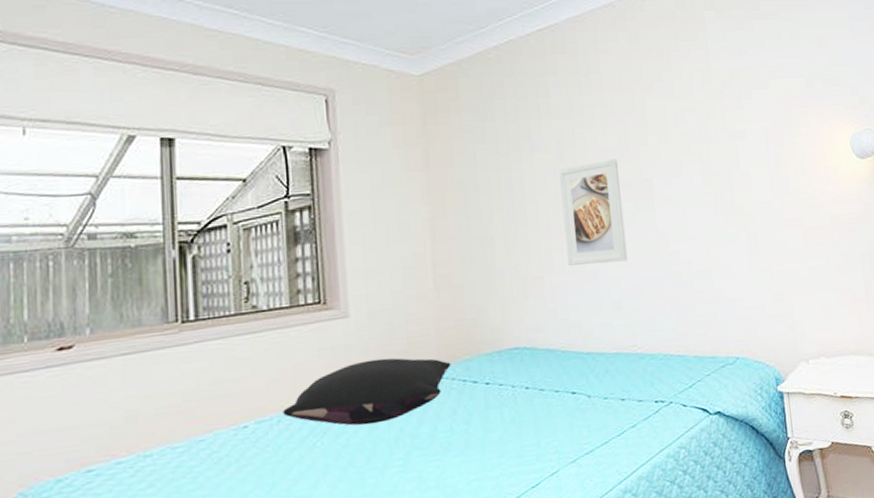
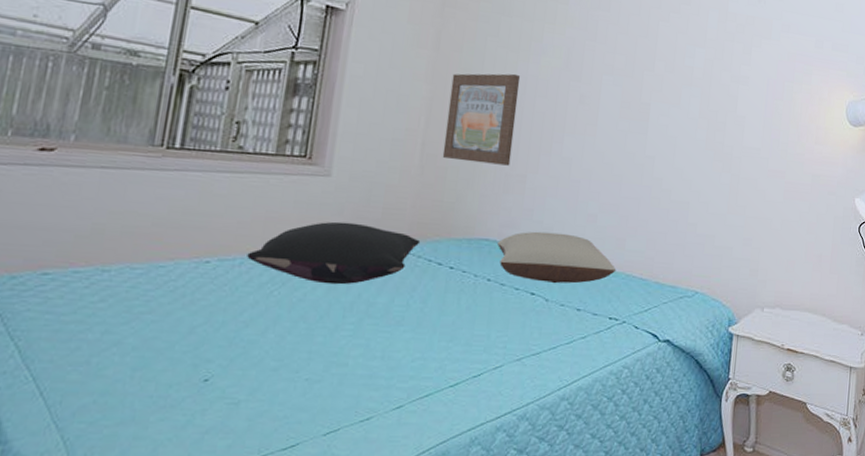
wall art: none [448,177,524,276] -> present [442,73,521,166]
pillow: none [528,326,653,380] -> present [497,231,616,284]
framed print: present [559,159,628,266] -> none [552,76,621,178]

